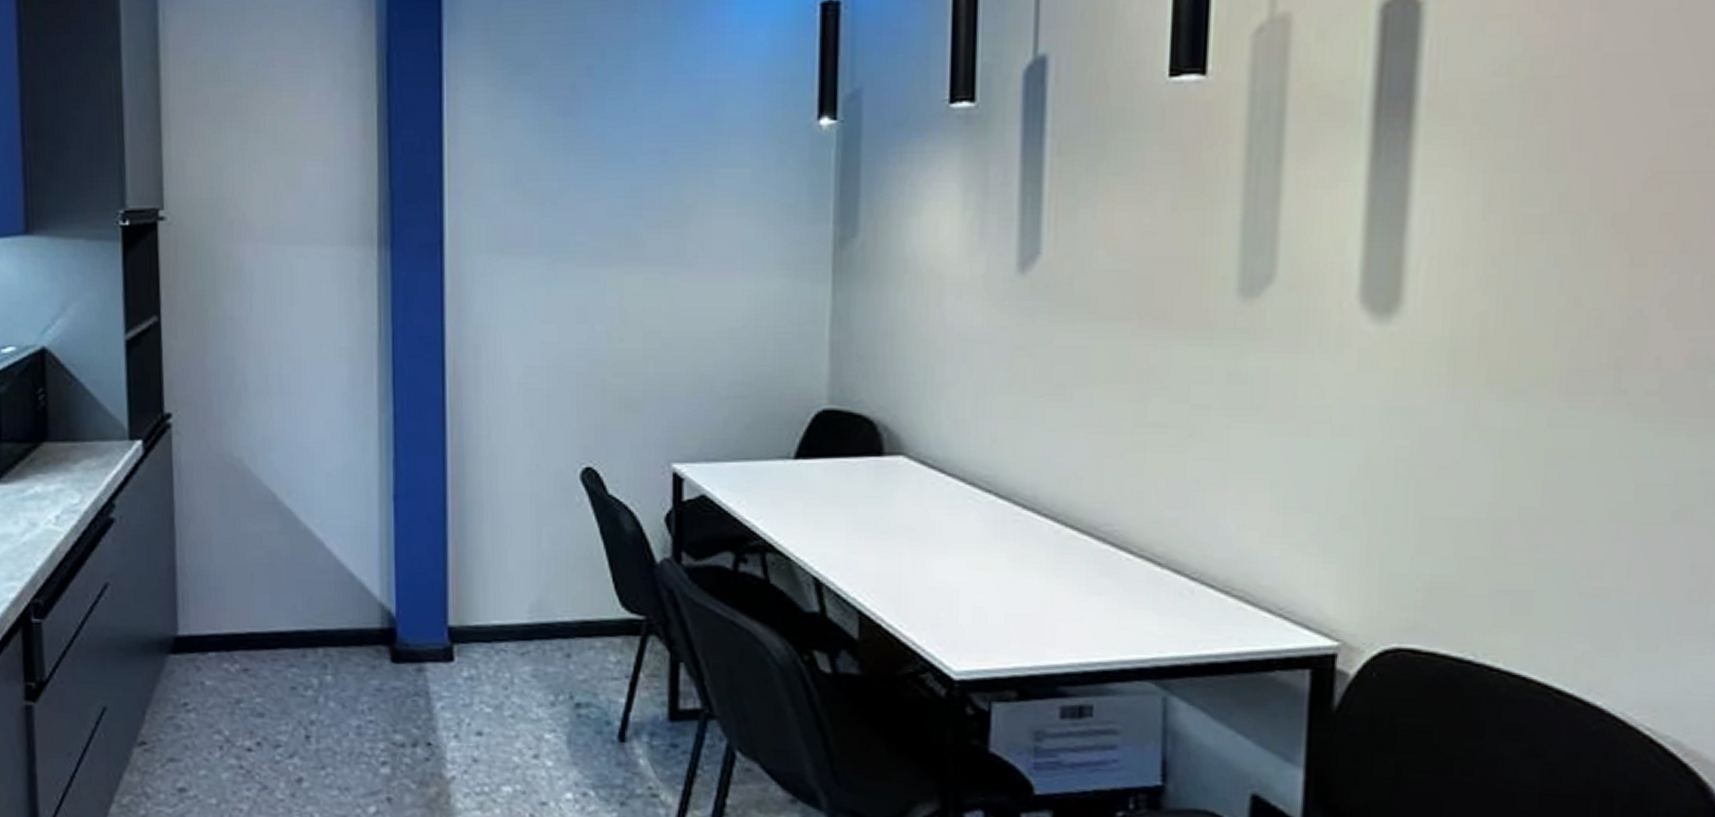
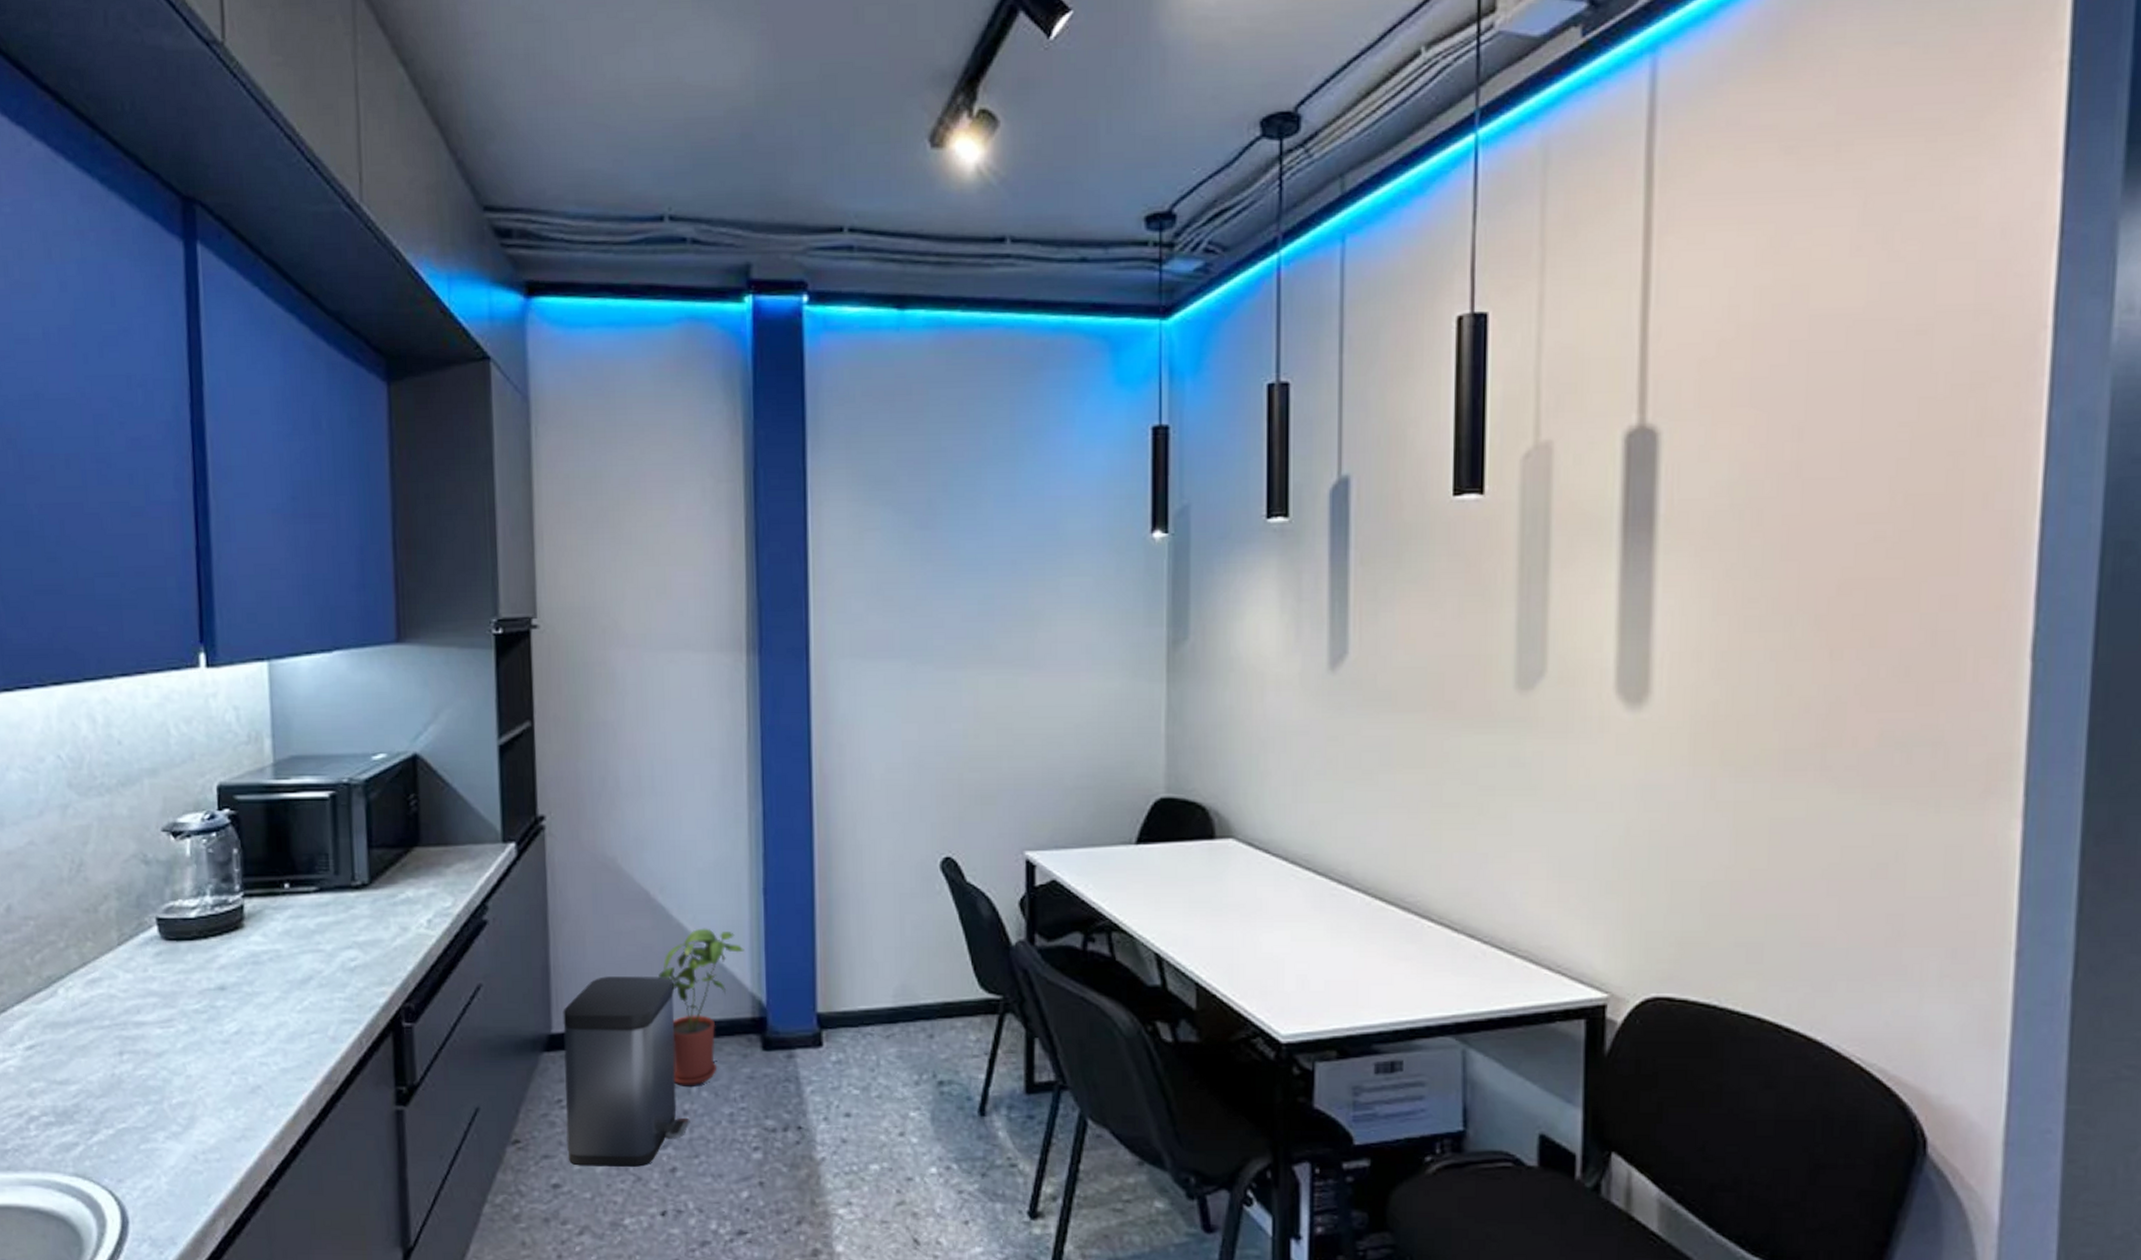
pedal bin: none [189,580,317,775] -> present [563,976,690,1167]
house plant: none [285,533,374,696] -> present [659,928,745,1086]

